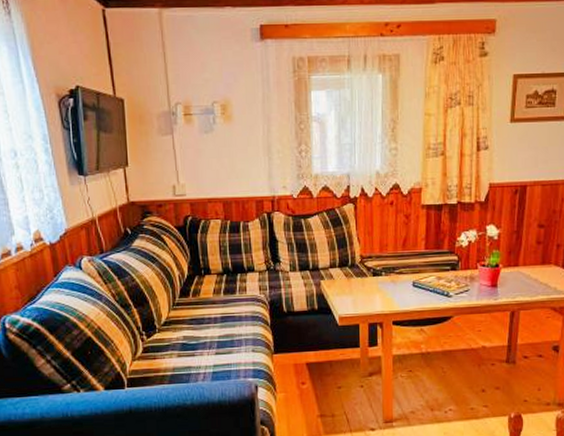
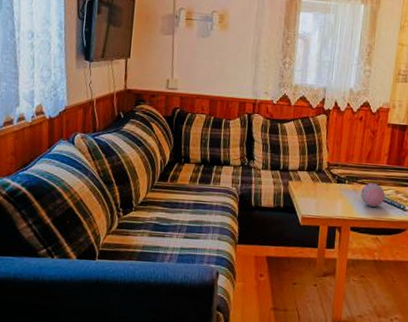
decorative egg: none [400,271,427,297] -> present [361,182,386,207]

